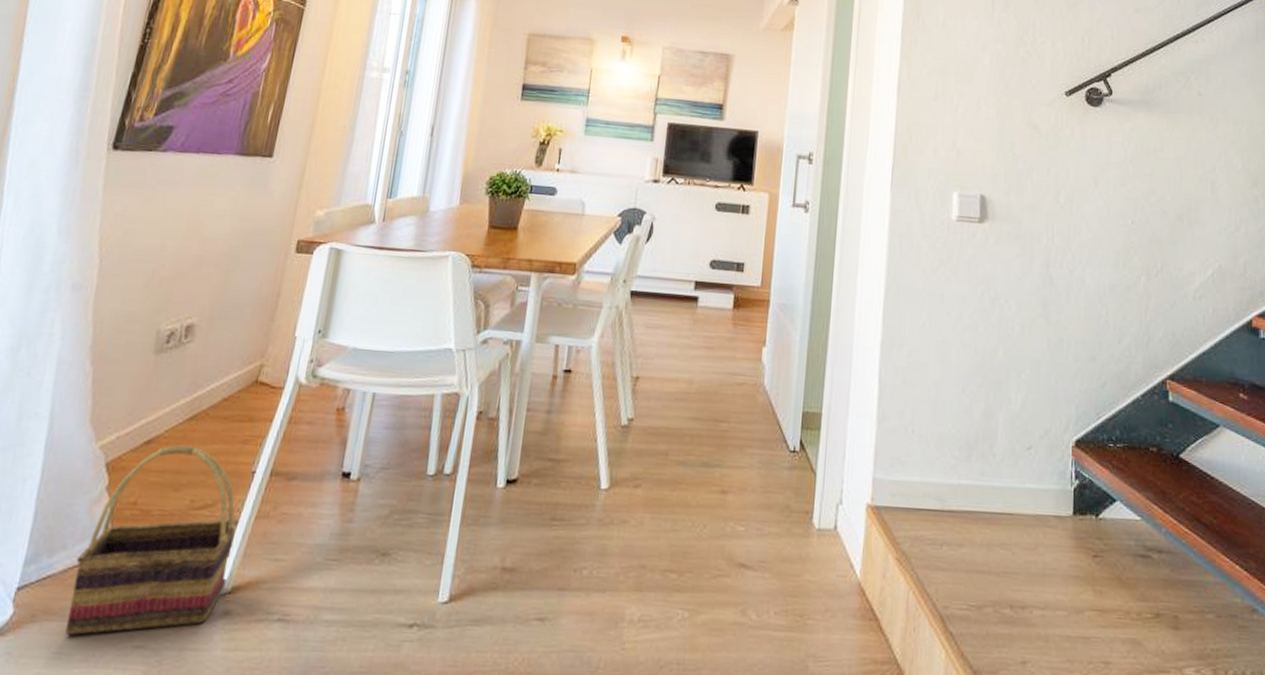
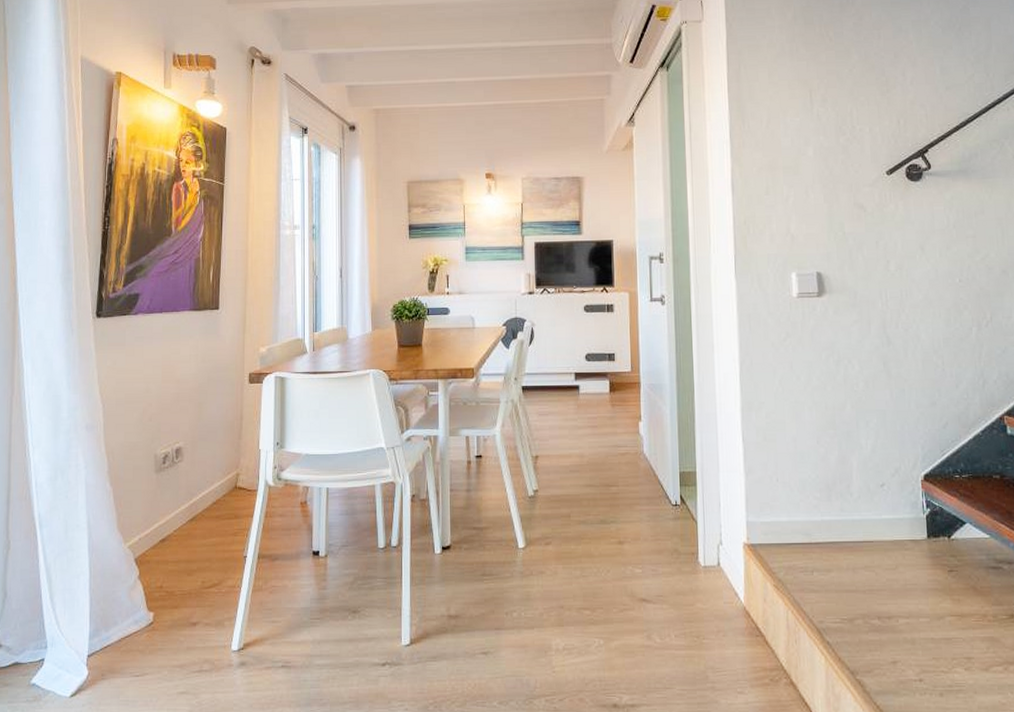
basket: present [65,445,239,635] -> none [127,540,240,687]

